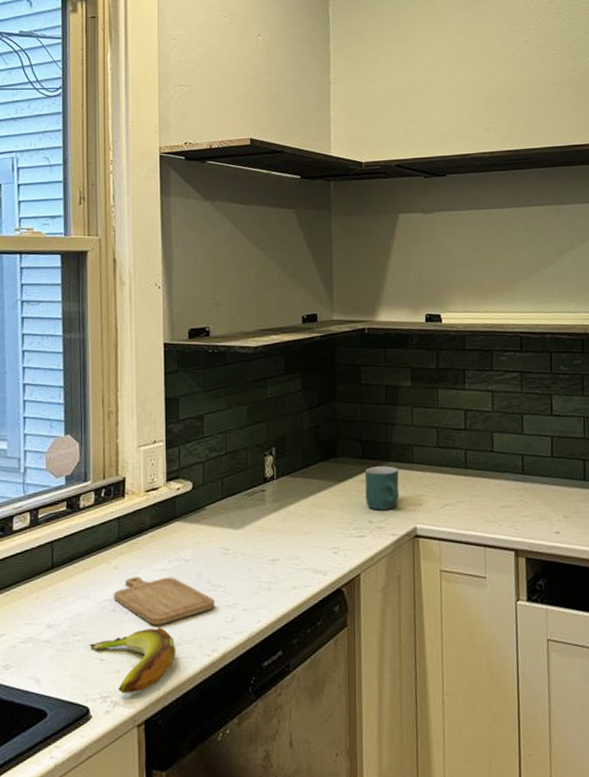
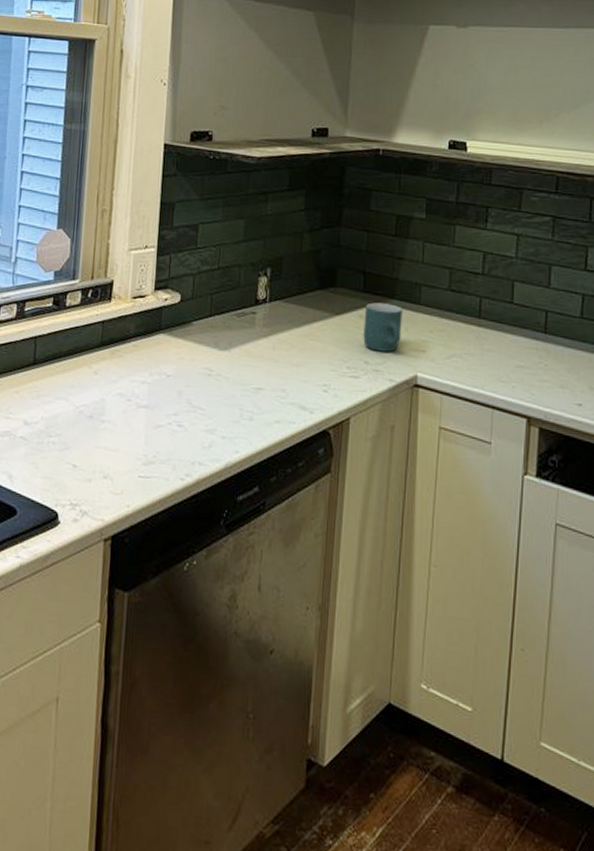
banana: present [89,627,176,694] -> none [63,441,150,506]
chopping board: present [113,576,215,626] -> none [91,385,194,440]

